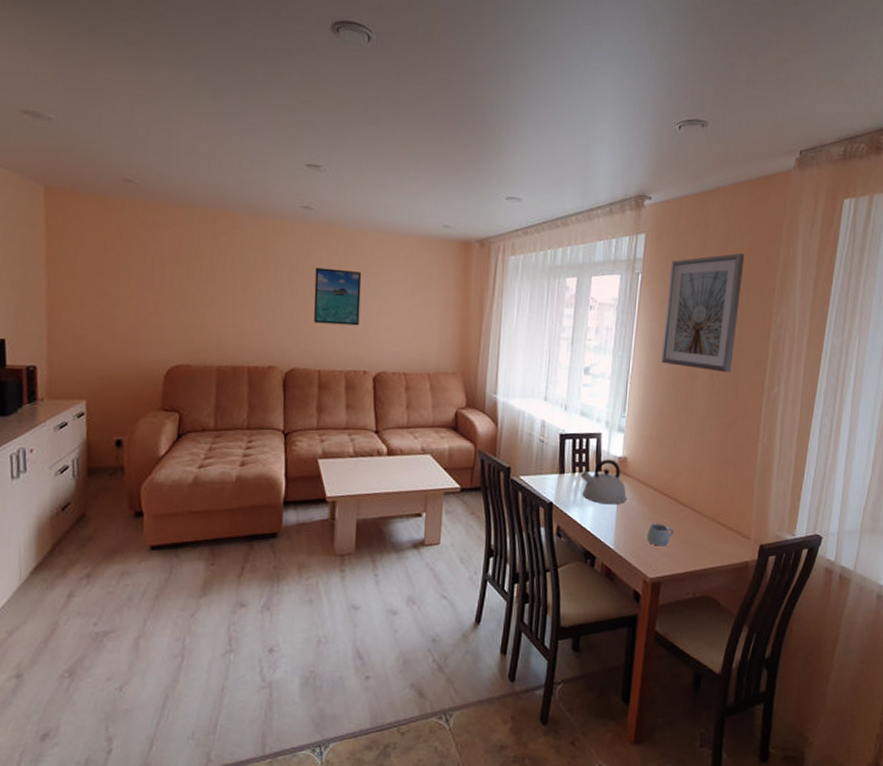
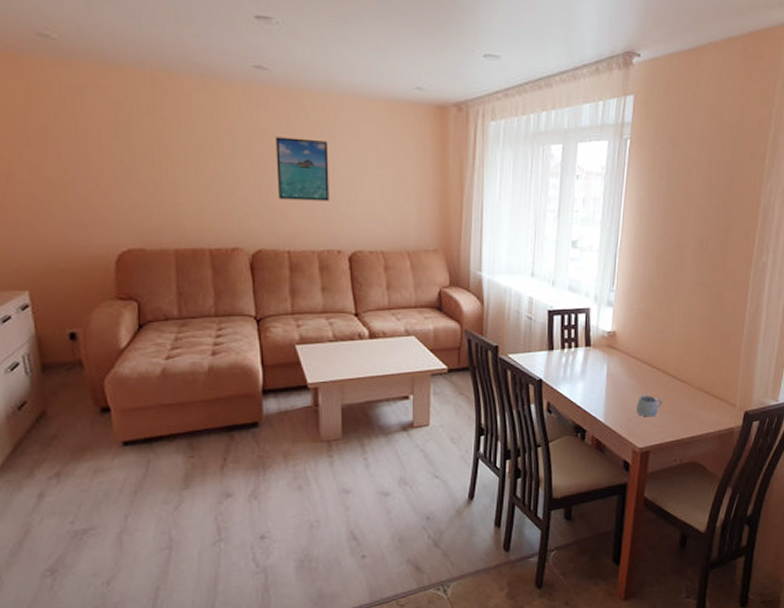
kettle: present [580,459,627,505] -> none [569,334,616,379]
picture frame: present [662,253,745,373] -> none [651,116,737,243]

